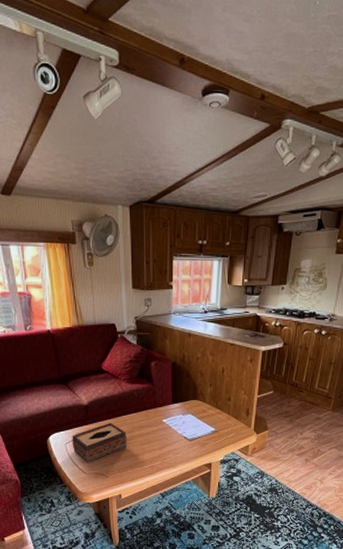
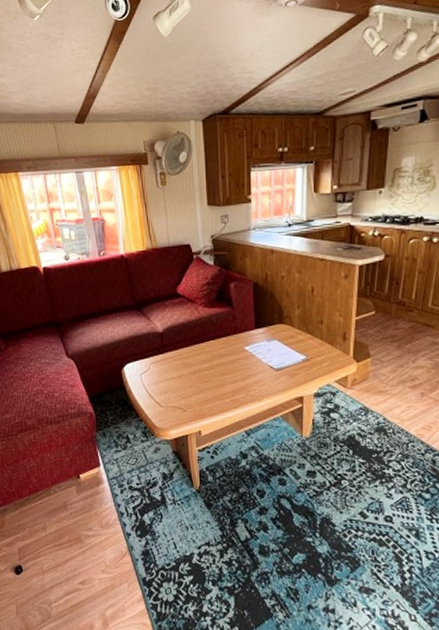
tissue box: present [72,423,128,463] -> none [147,351,207,396]

